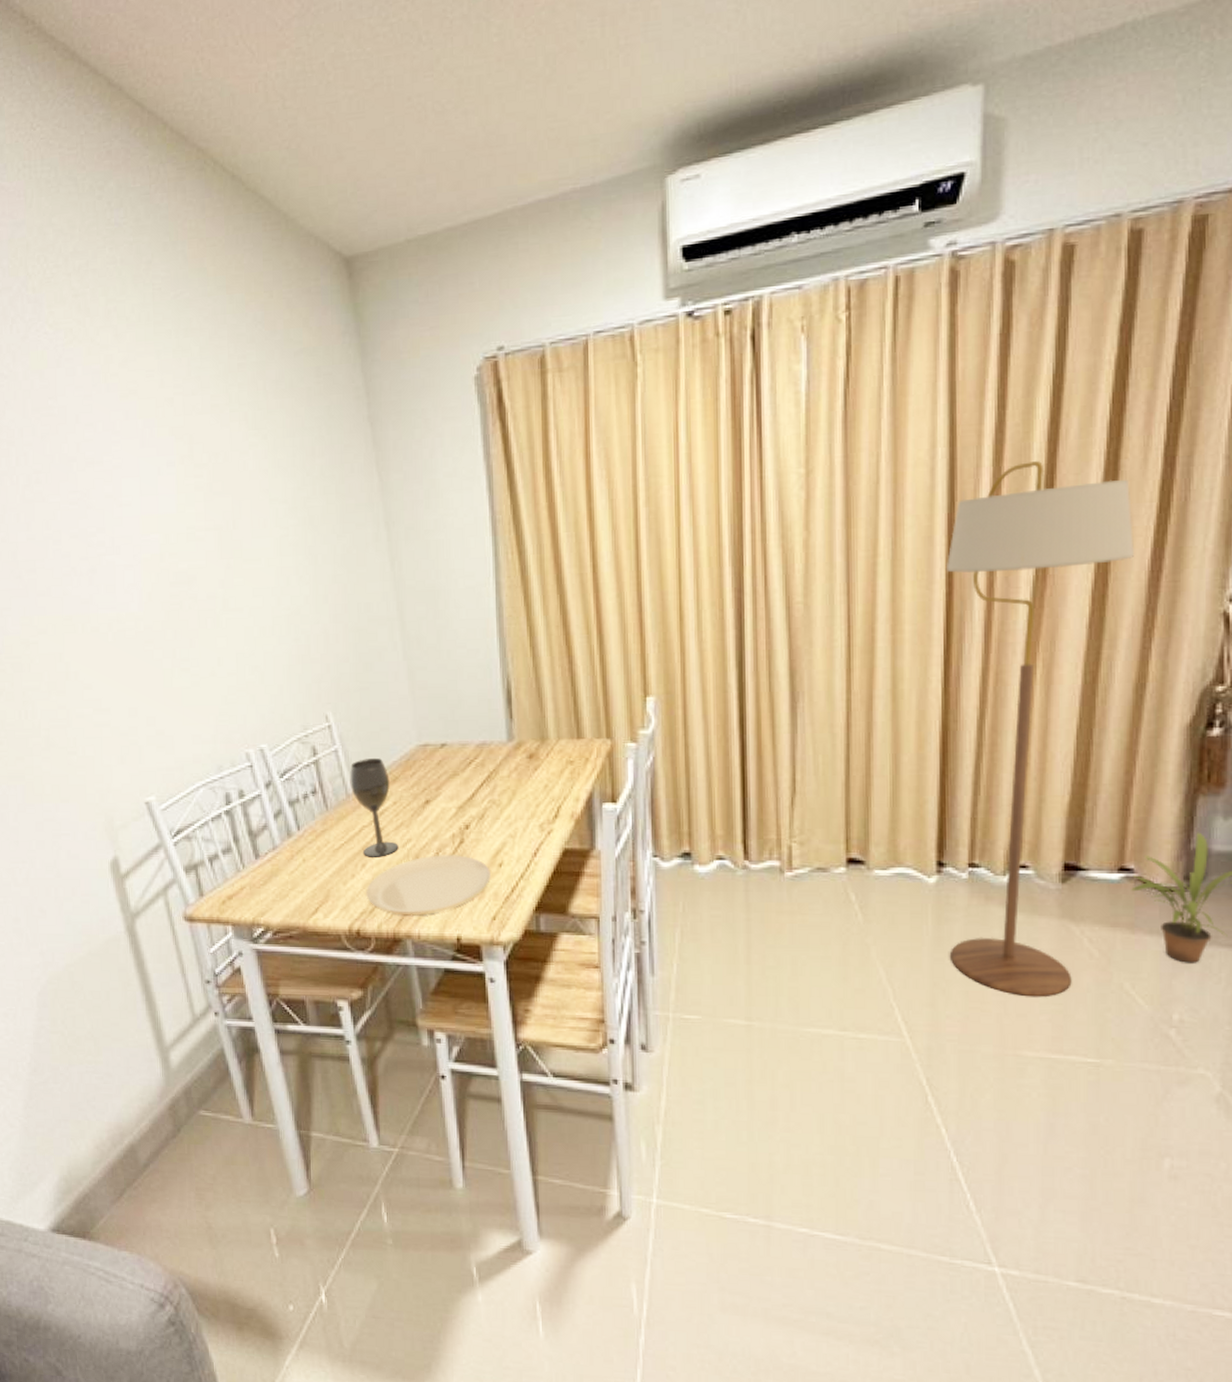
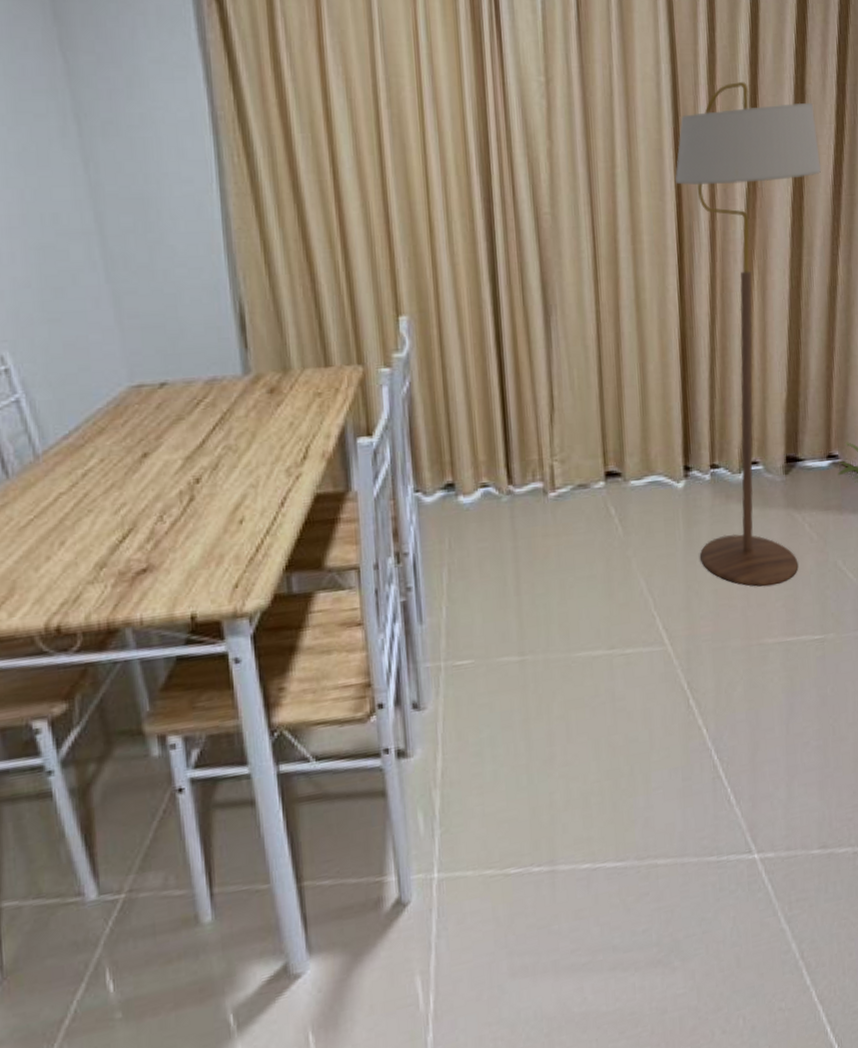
wine glass: present [350,758,398,857] -> none [38,406,109,532]
plate: present [366,854,491,916] -> none [67,515,230,599]

